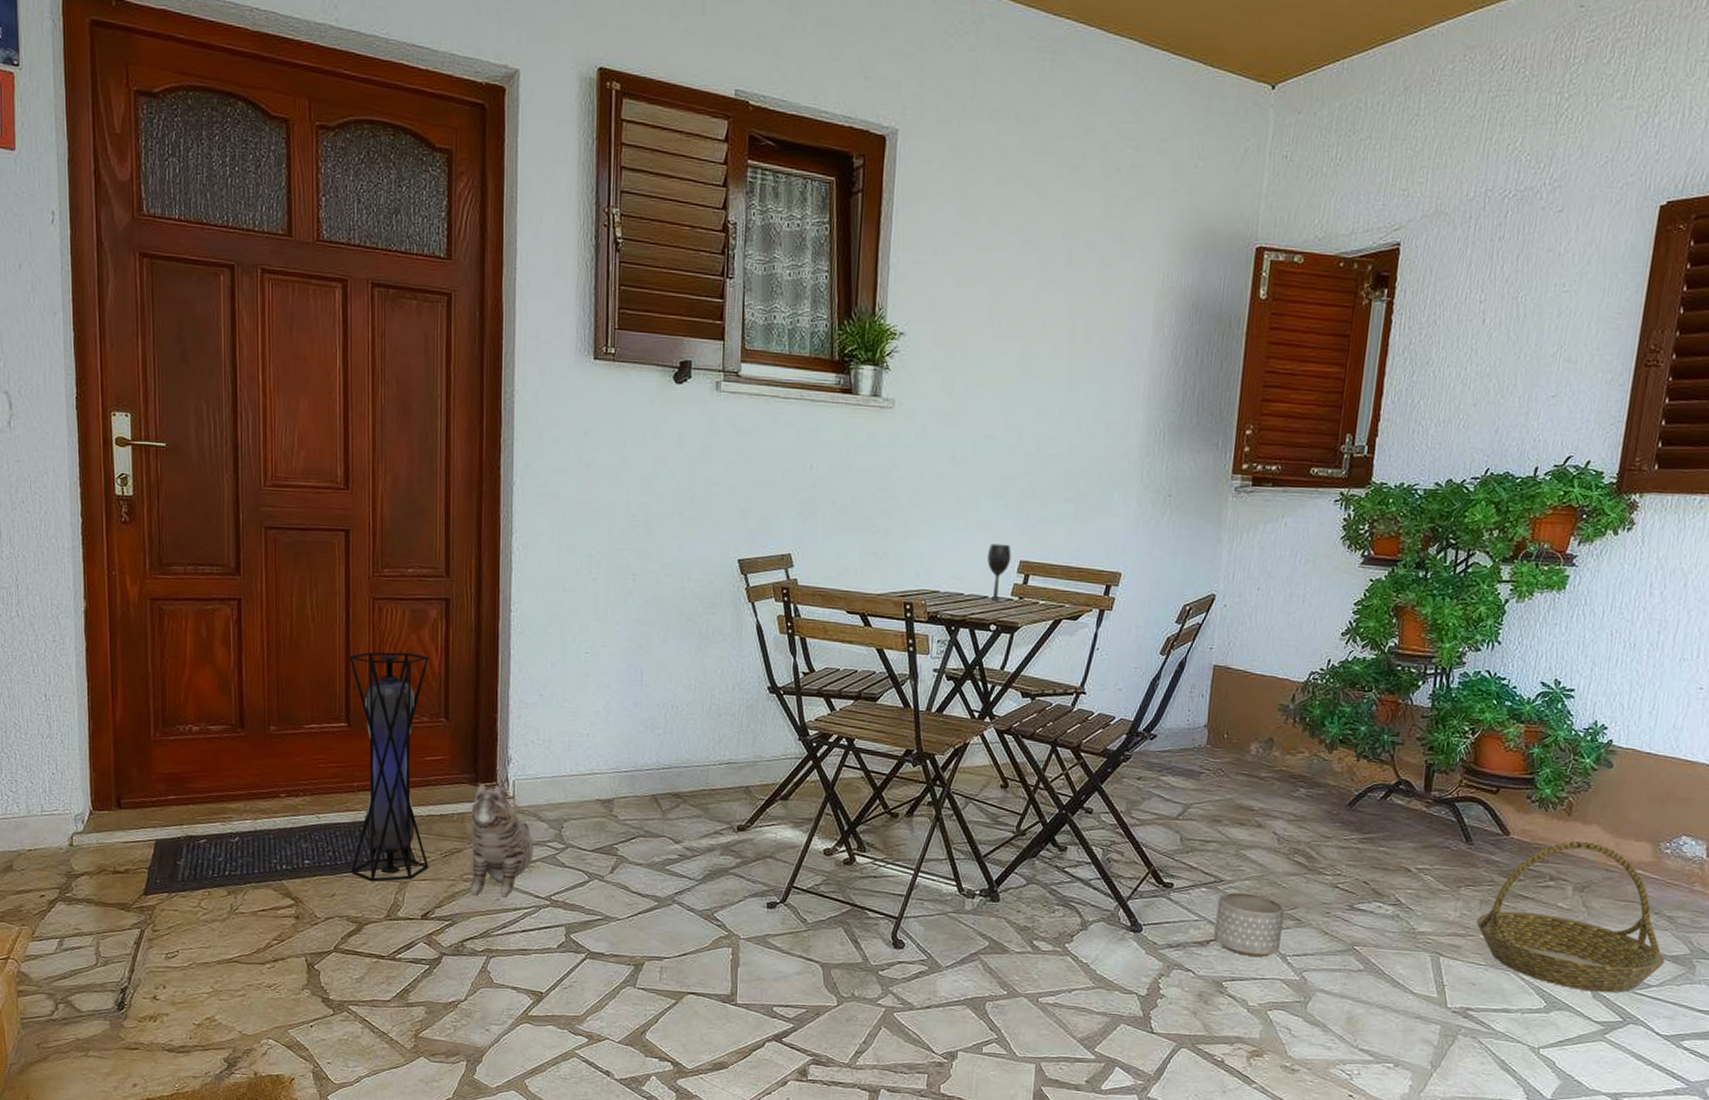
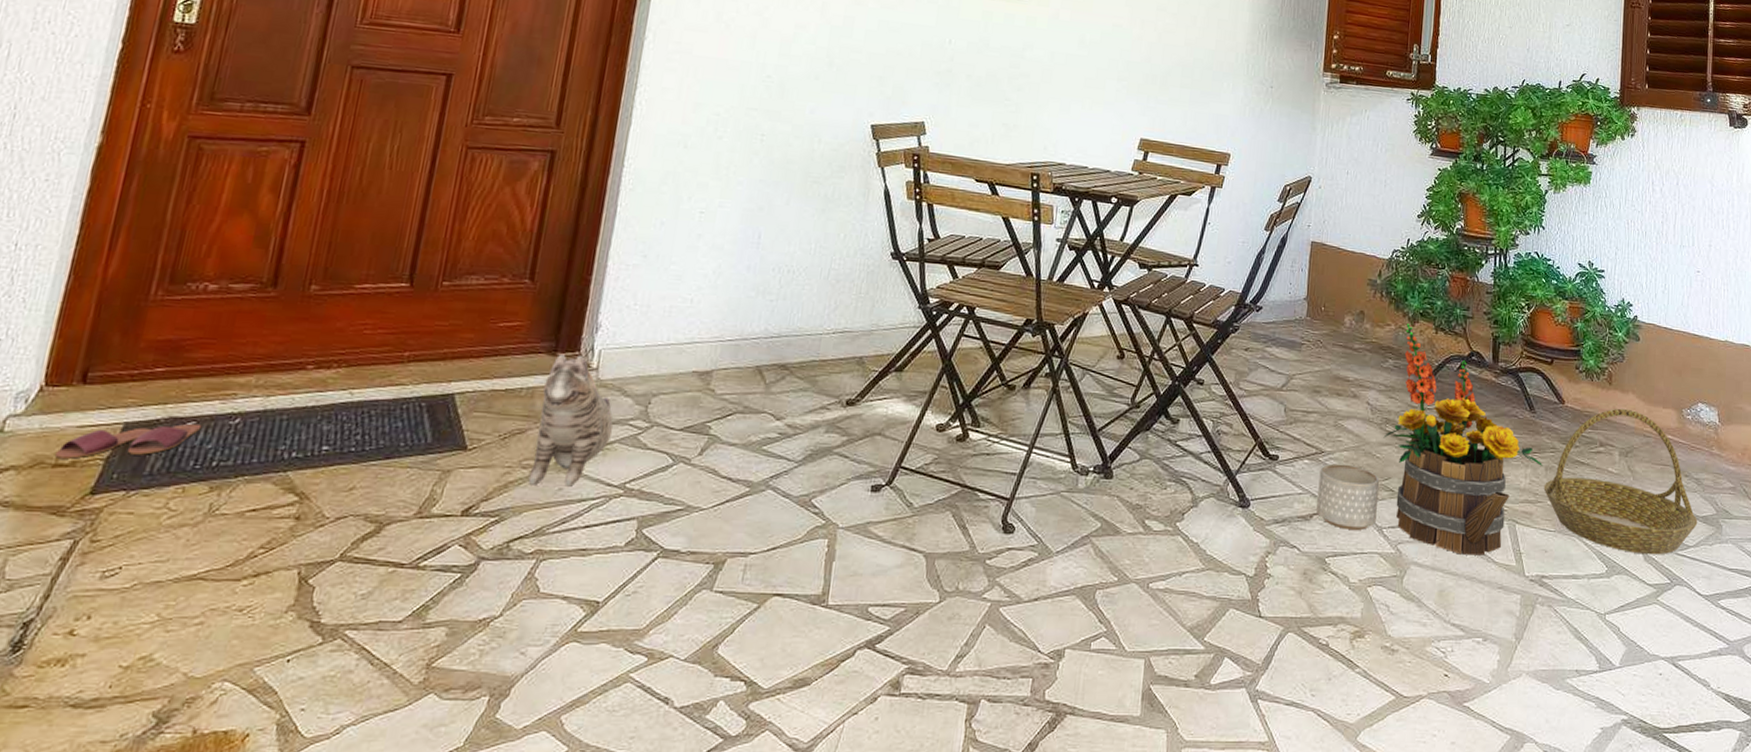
slippers: none [112,841,212,868] -> present [54,424,202,459]
lantern: present [349,651,429,882] -> none [381,204,522,472]
wine glass: present [984,543,1012,603] -> none [1107,121,1133,177]
sunflower: none [1290,751,1478,986] -> present [1383,324,1544,556]

